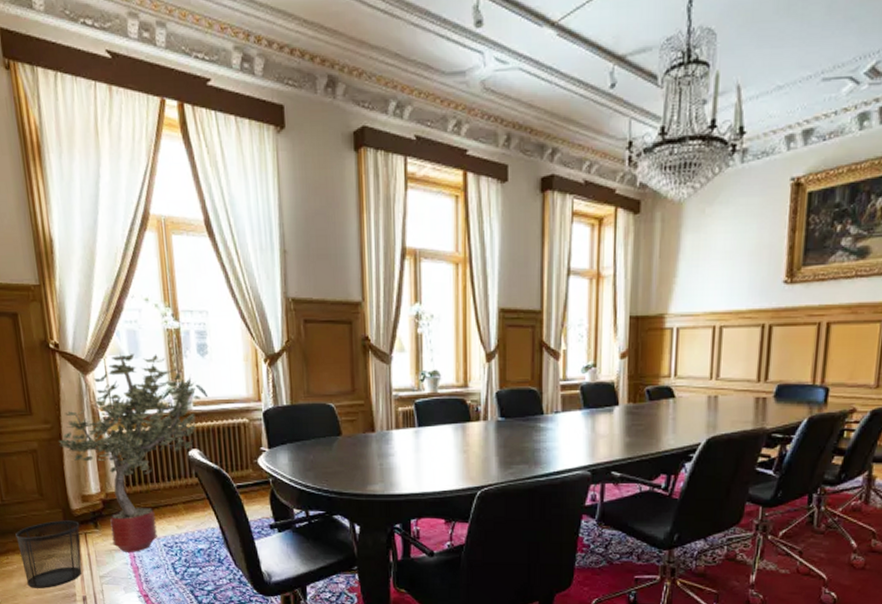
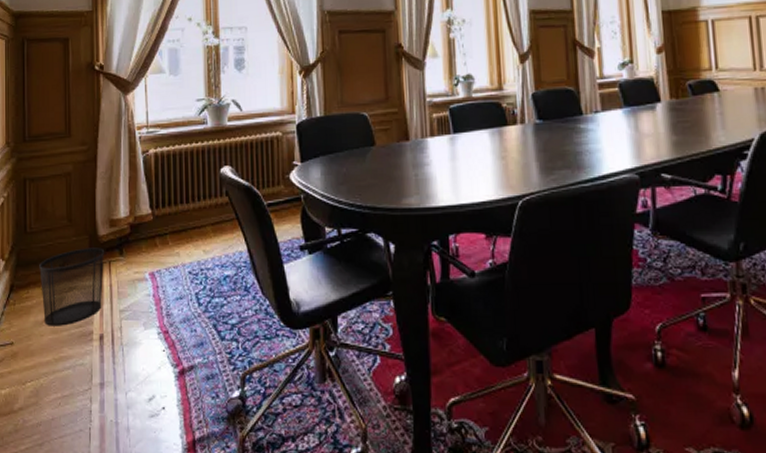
potted tree: present [58,354,201,552] -> none [92,71,235,282]

